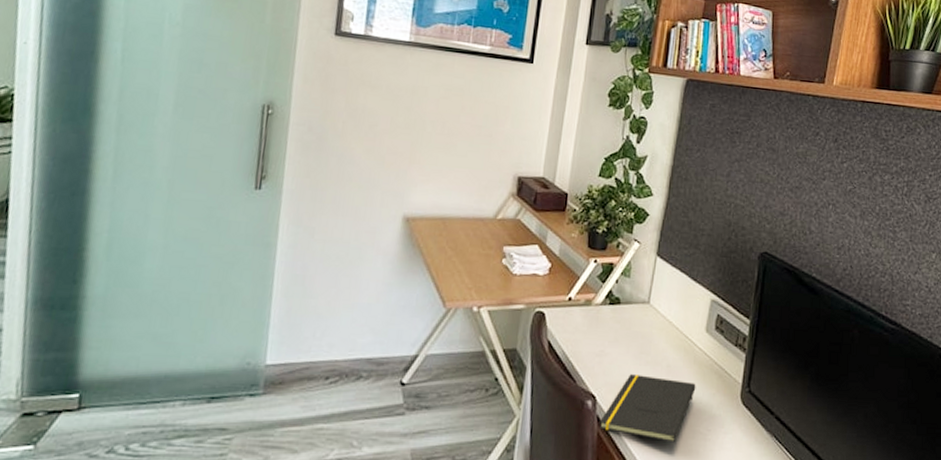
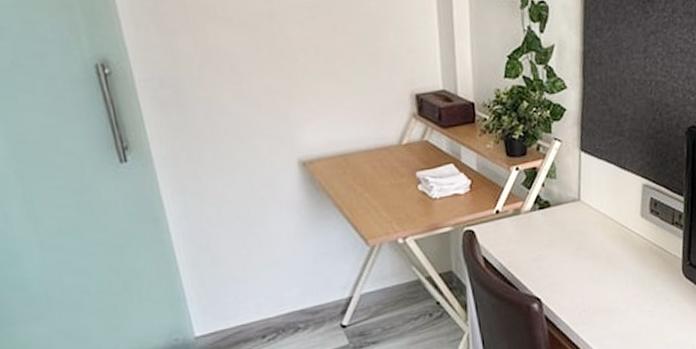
notepad: present [600,374,696,443] -> none [549,267,638,327]

